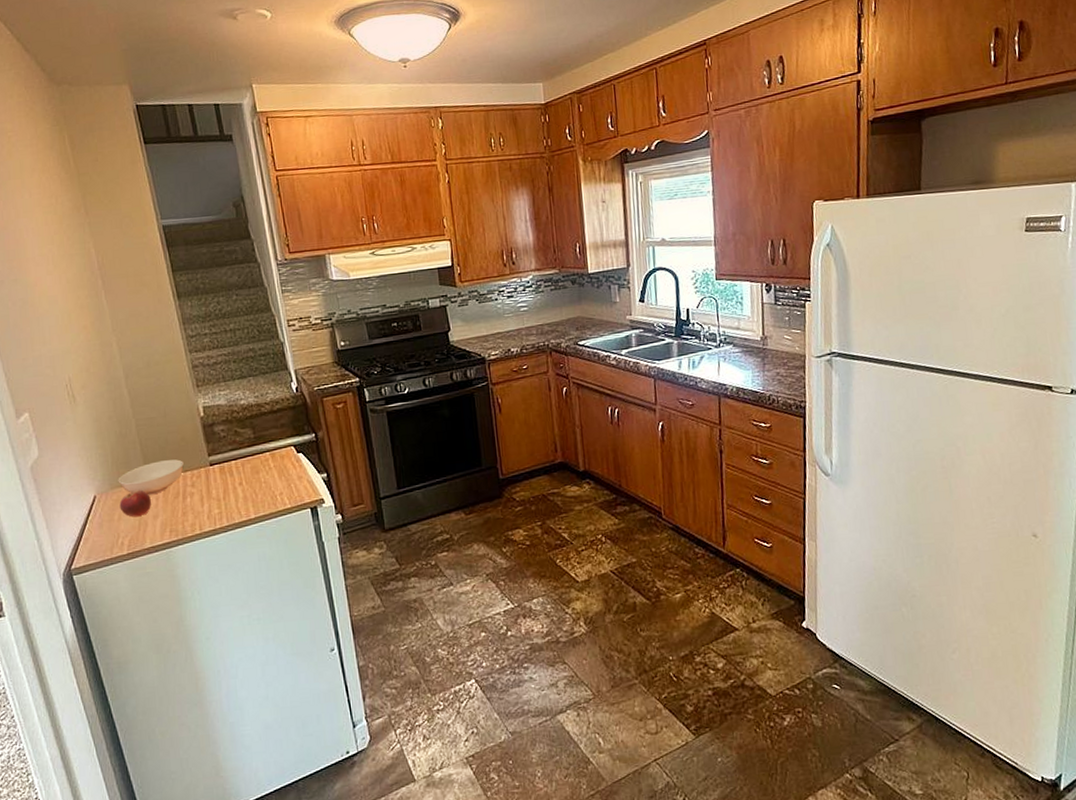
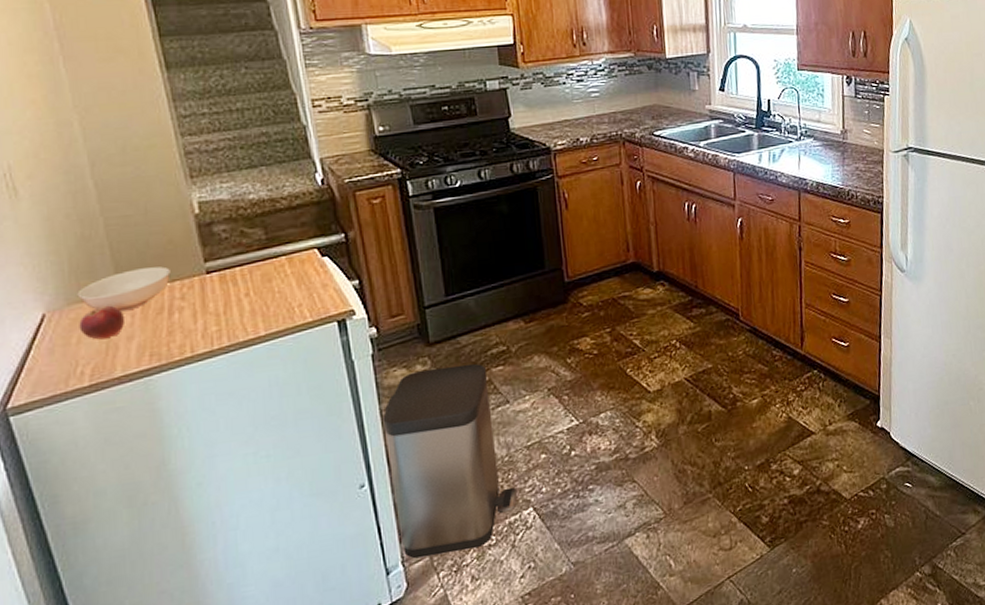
pedal bin: none [348,549,462,715] -> present [382,363,518,558]

